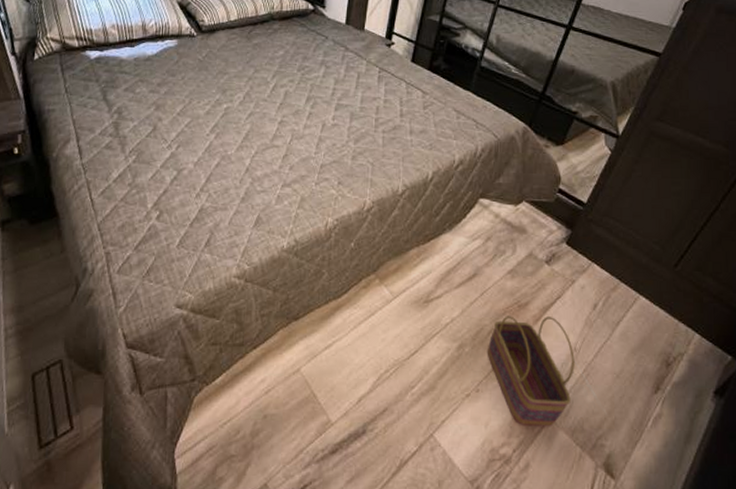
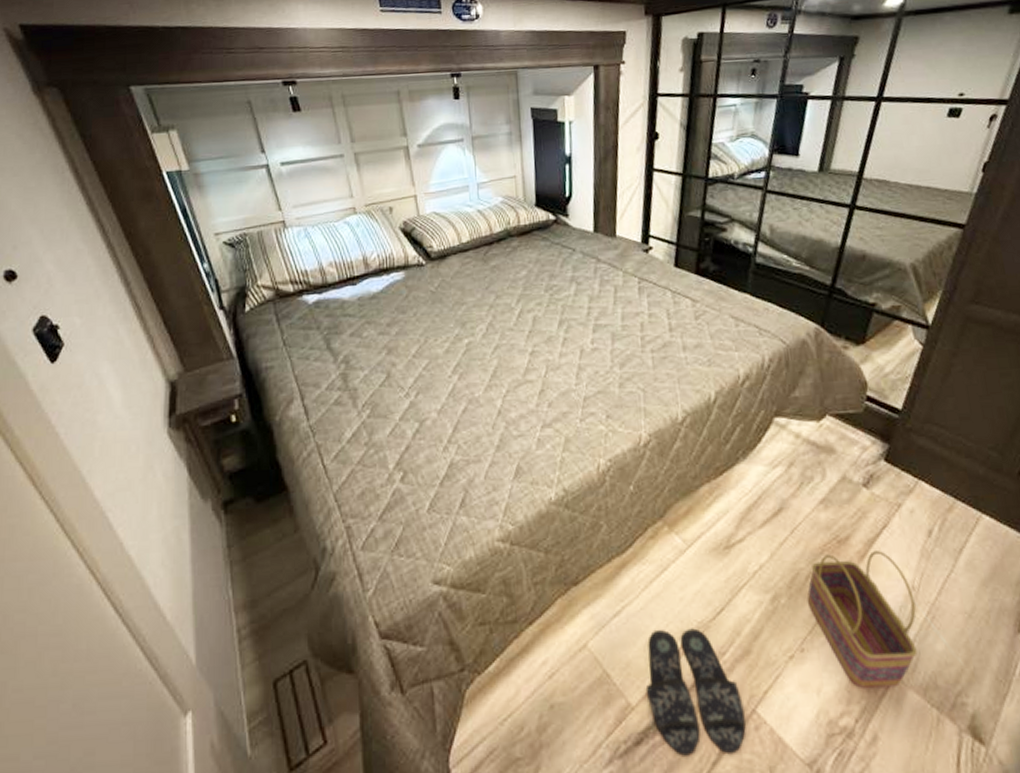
slippers: none [344,363,424,468] -> present [645,628,746,756]

